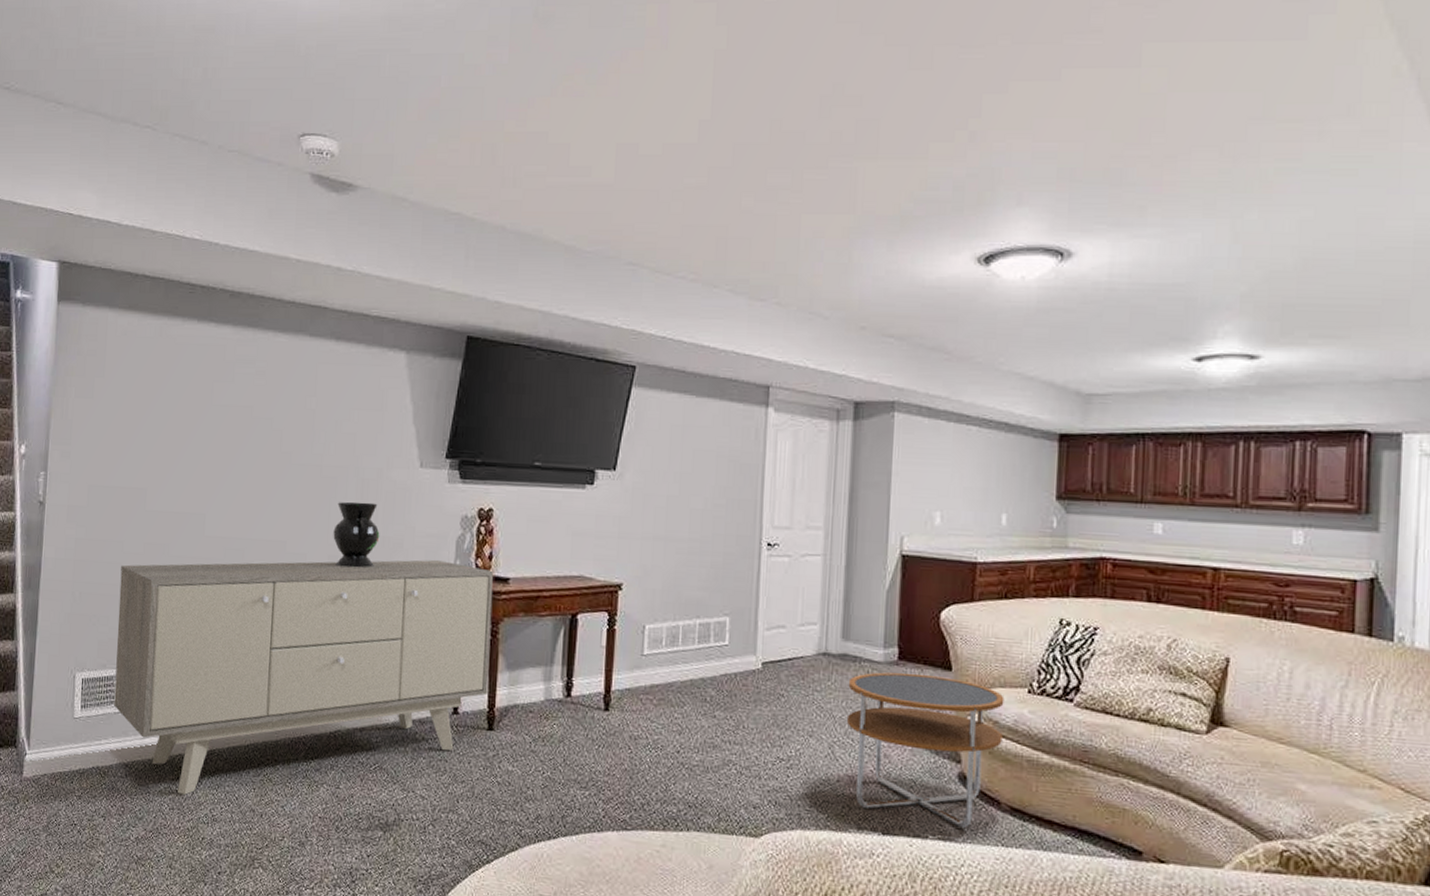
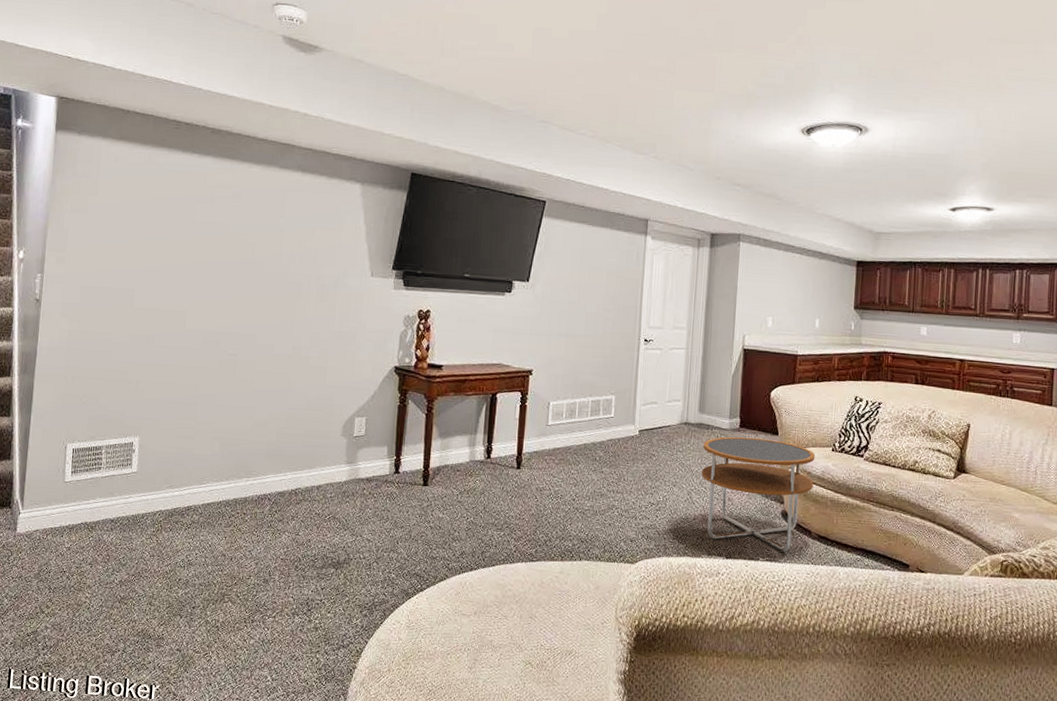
sideboard: present [114,560,494,795] -> none [101,350,431,544]
decorative vase: present [333,501,380,568] -> none [297,303,337,357]

